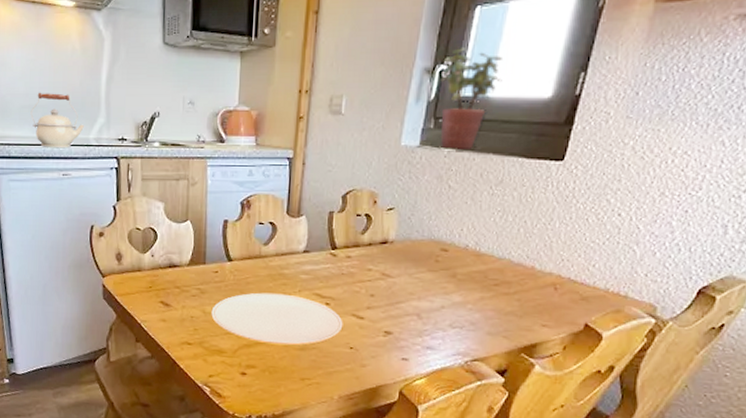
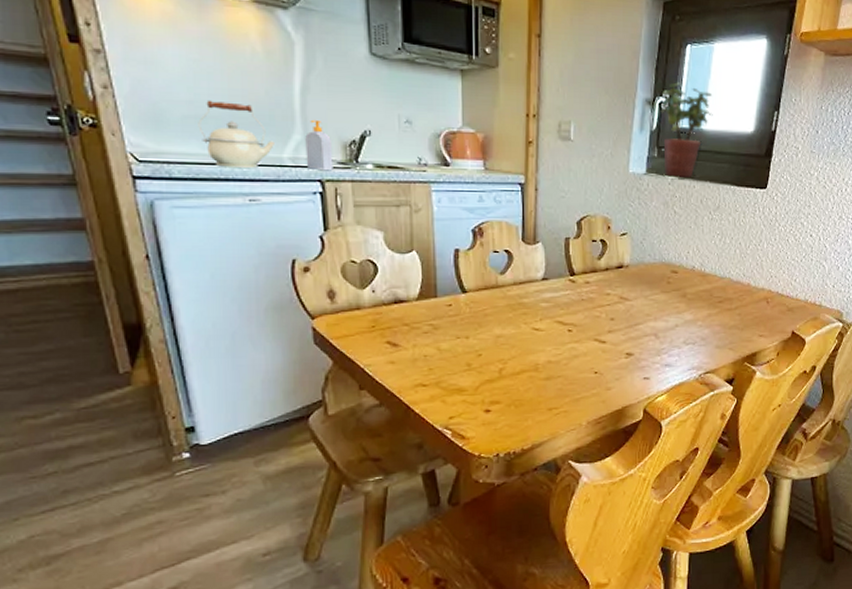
soap bottle: none [107,104,128,149] -> present [305,119,333,171]
plate: present [211,292,343,346] -> none [447,323,587,377]

